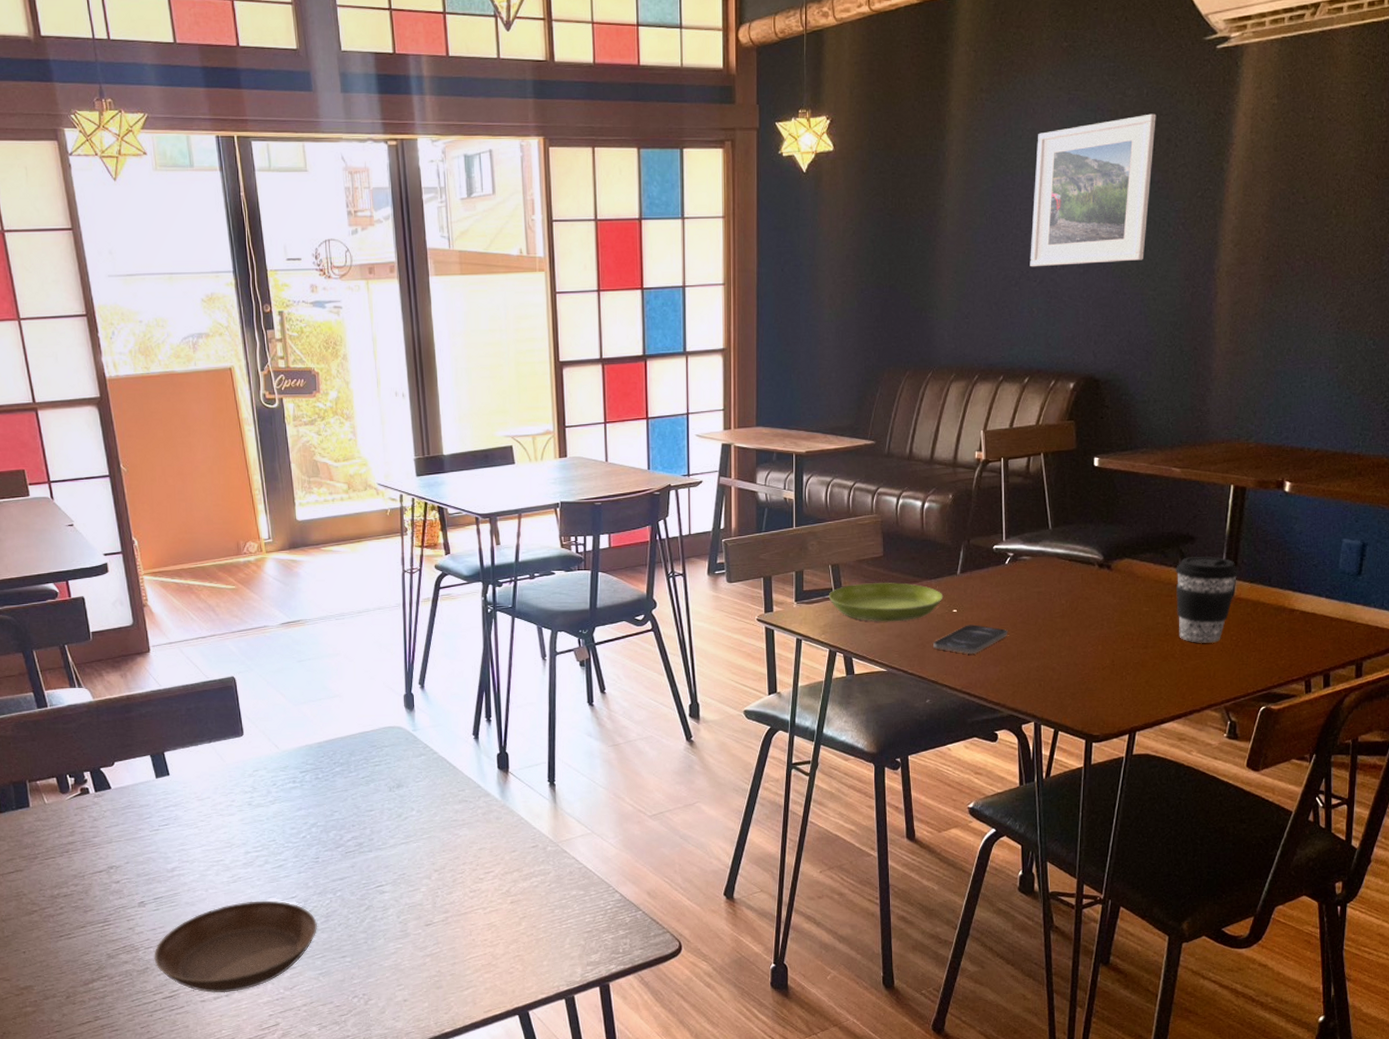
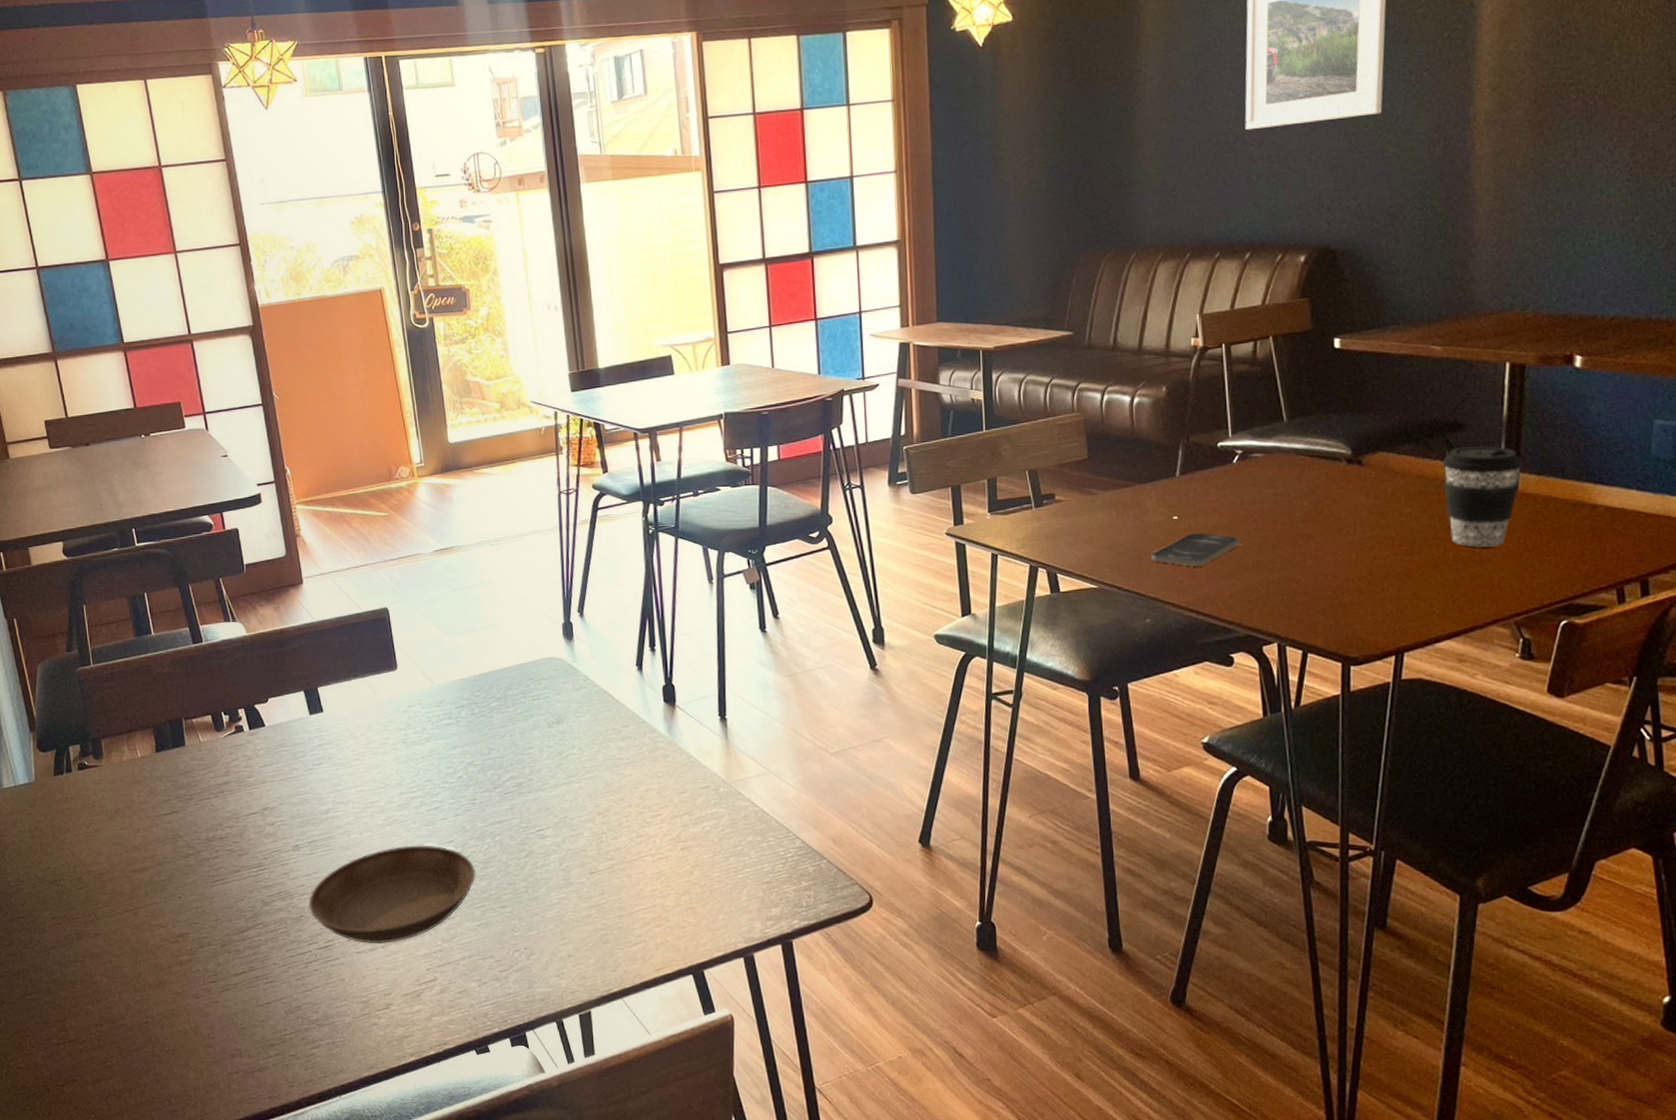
saucer: present [828,582,944,622] -> none [1026,487,1161,533]

